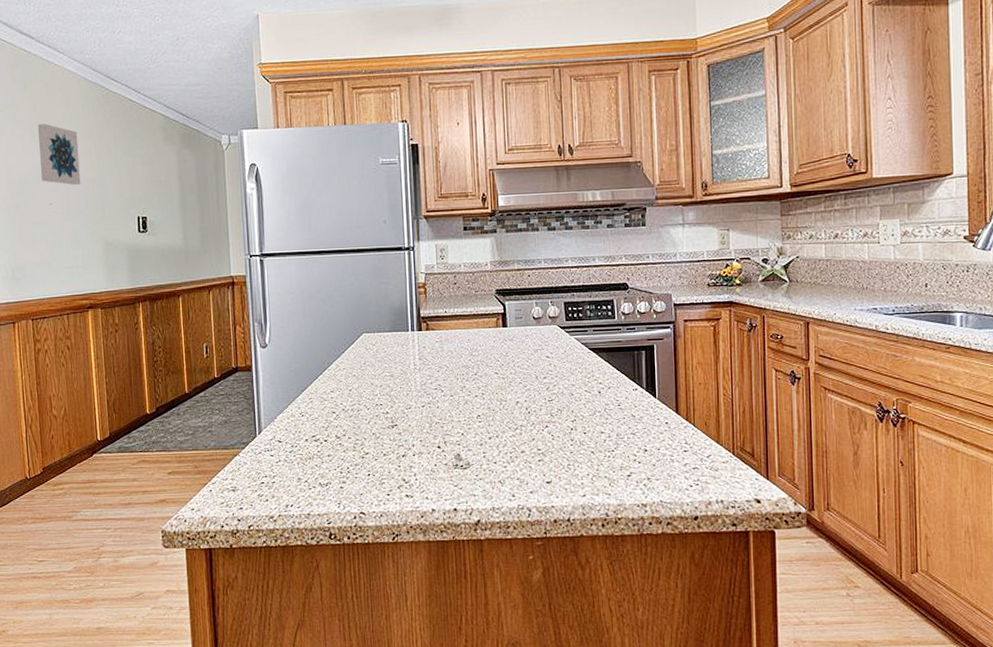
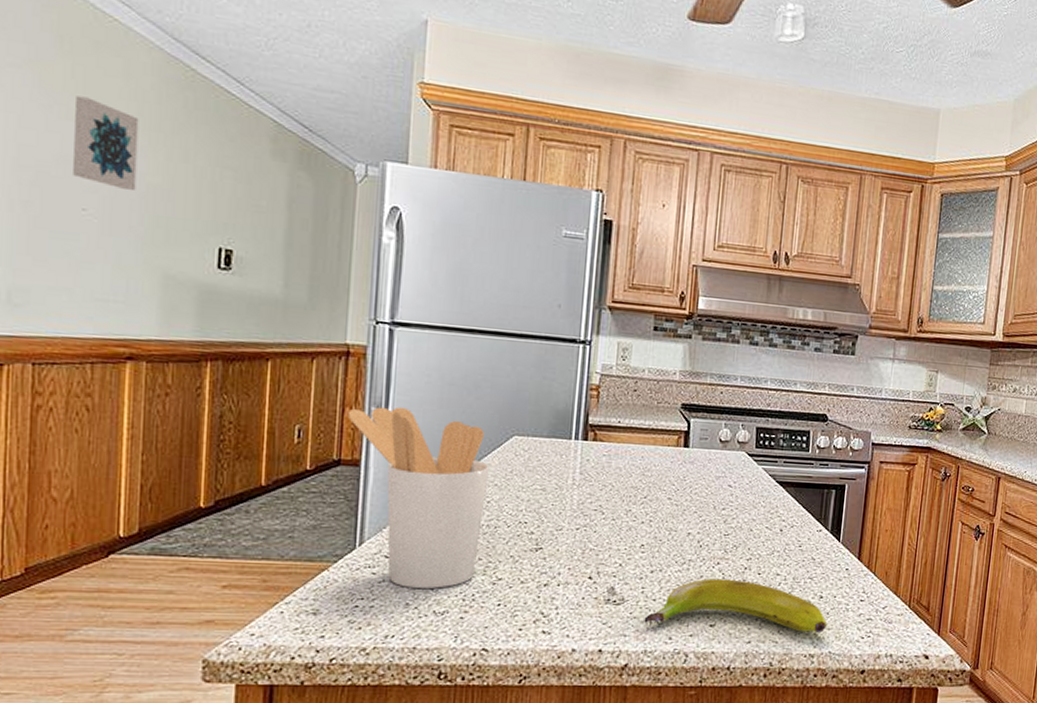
utensil holder: none [238,320,348,465] -> present [347,406,490,589]
banana: none [489,440,656,485] -> present [644,578,828,634]

